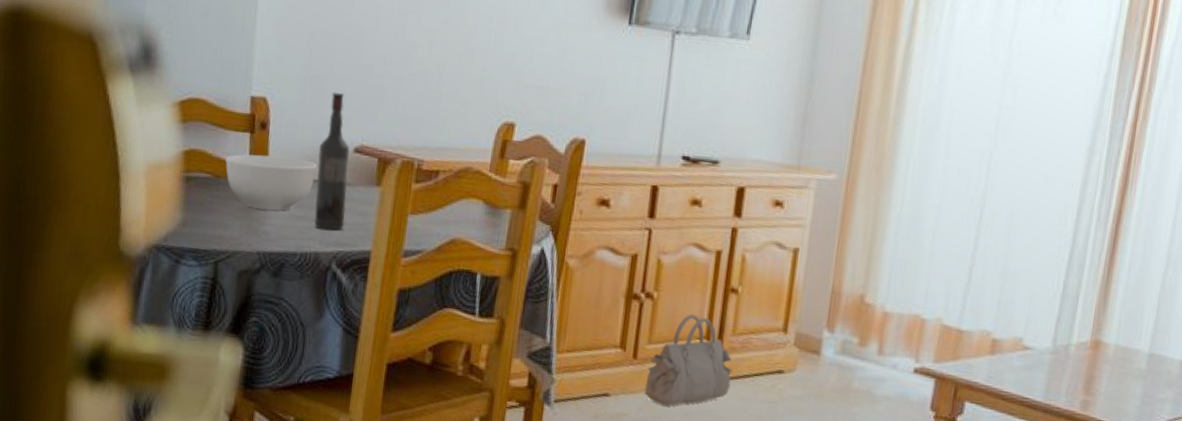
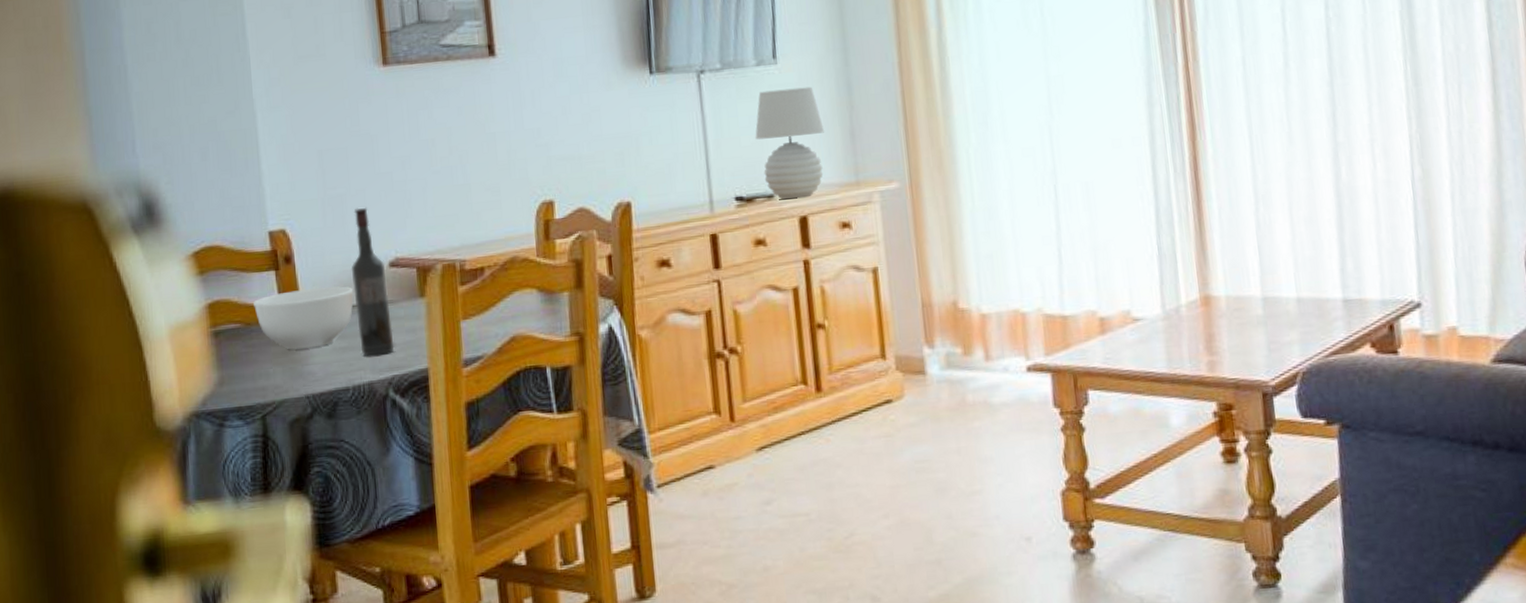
shoulder bag: present [645,314,733,406] -> none [748,361,840,465]
table lamp: none [713,62,779,171] -> present [755,86,824,200]

